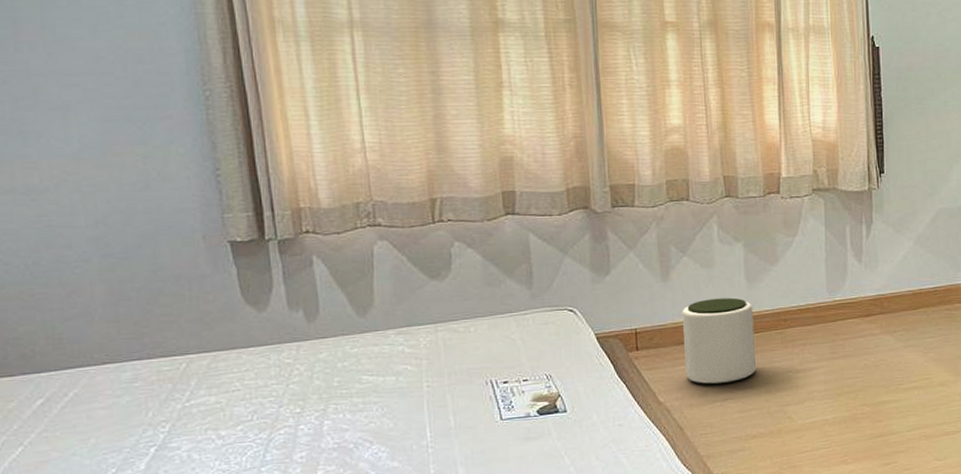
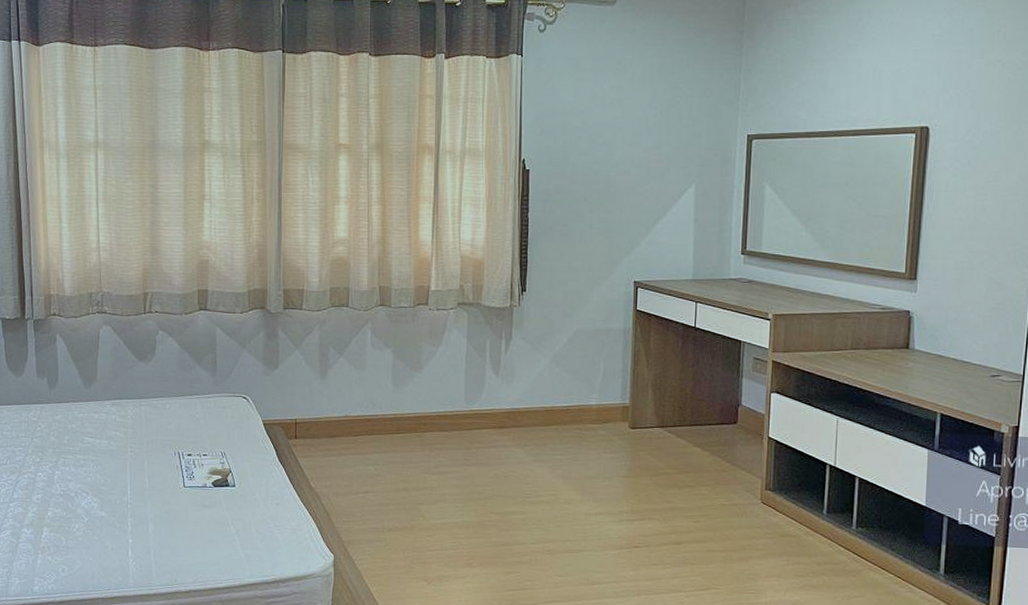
plant pot: present [681,297,757,385] -> none [335,398,397,478]

